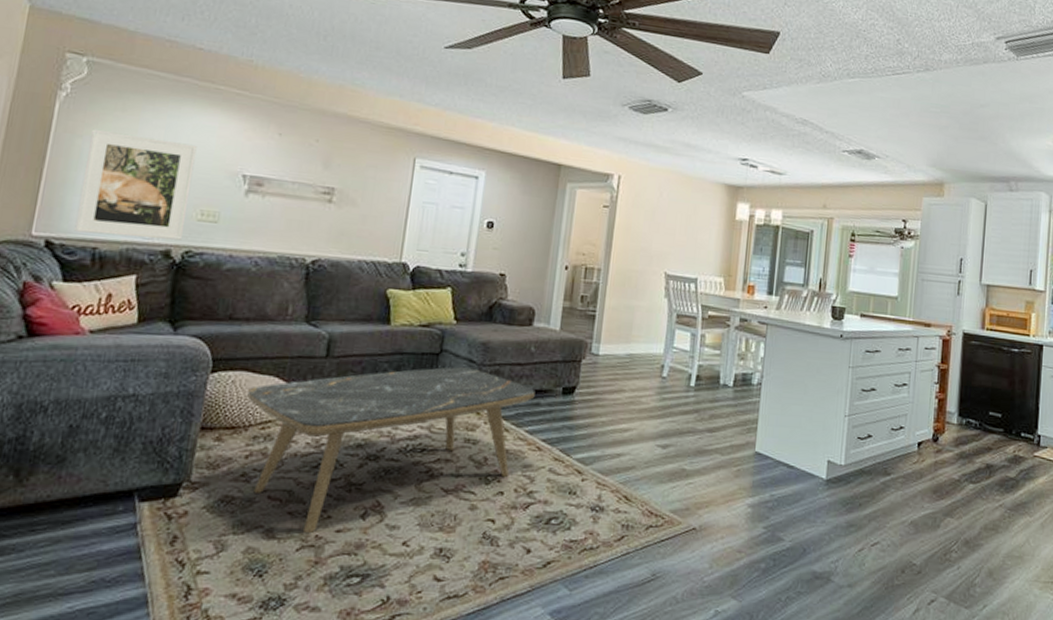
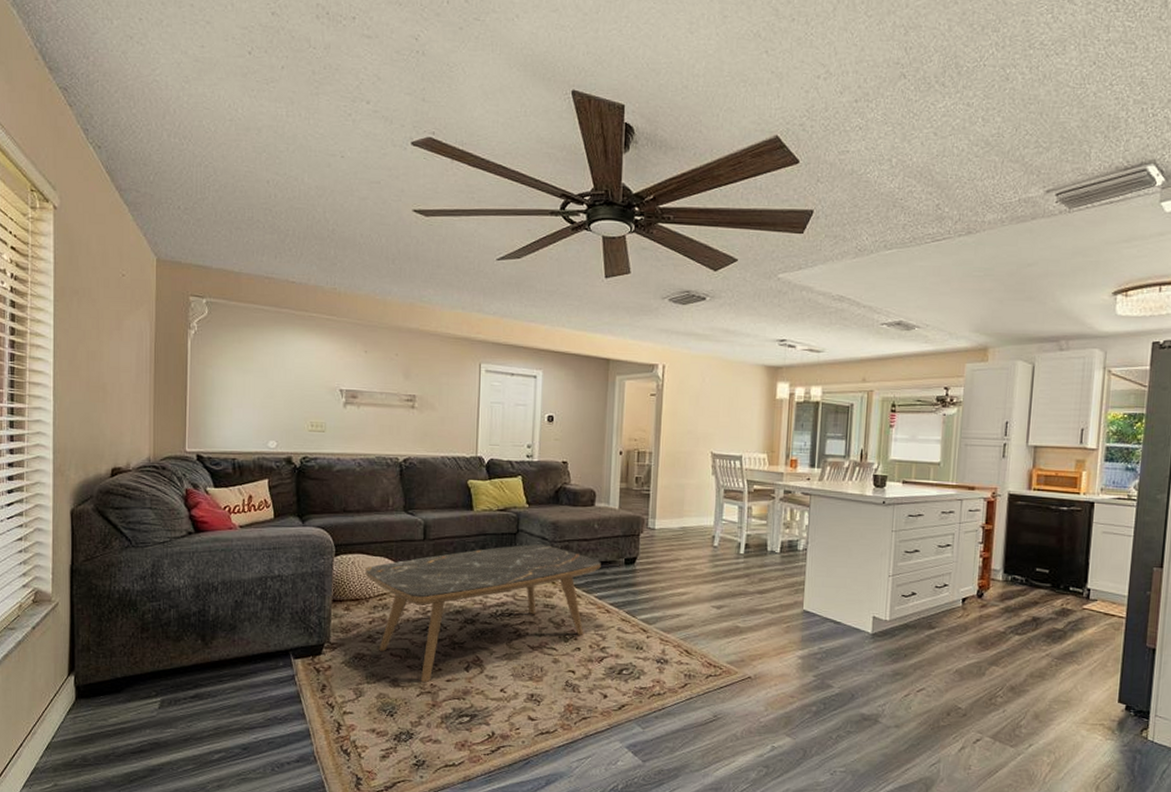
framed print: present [74,128,197,240] -> none [217,359,301,449]

